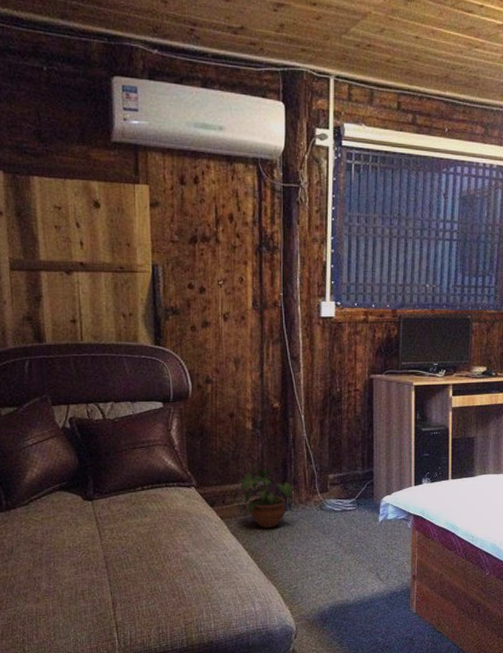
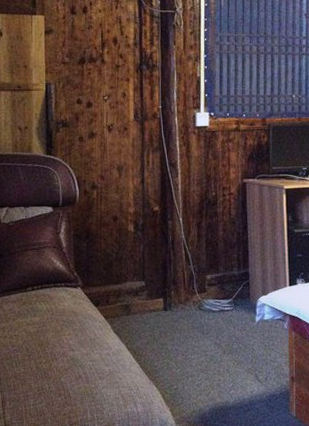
potted plant: present [238,462,293,528] -> none [121,263,172,328]

